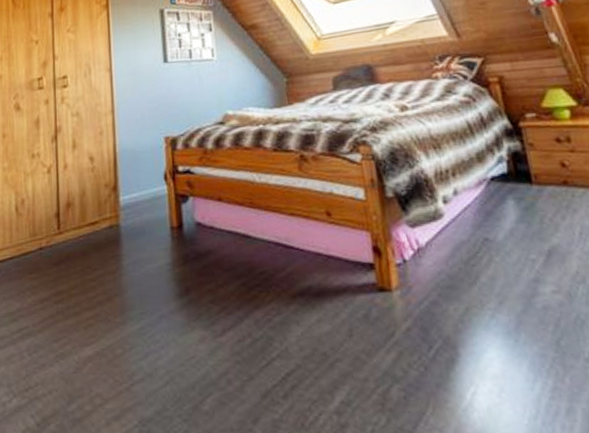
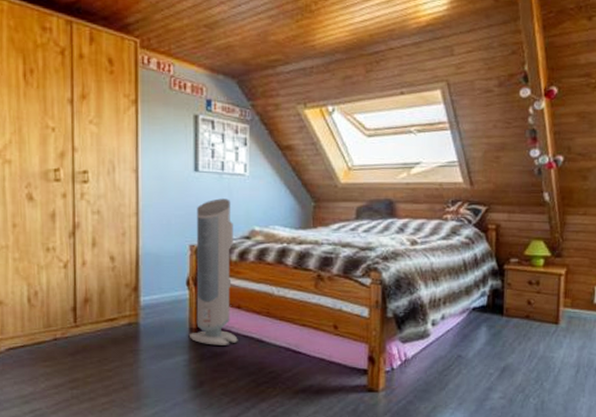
air purifier: none [169,85,223,245] -> present [188,198,238,345]

